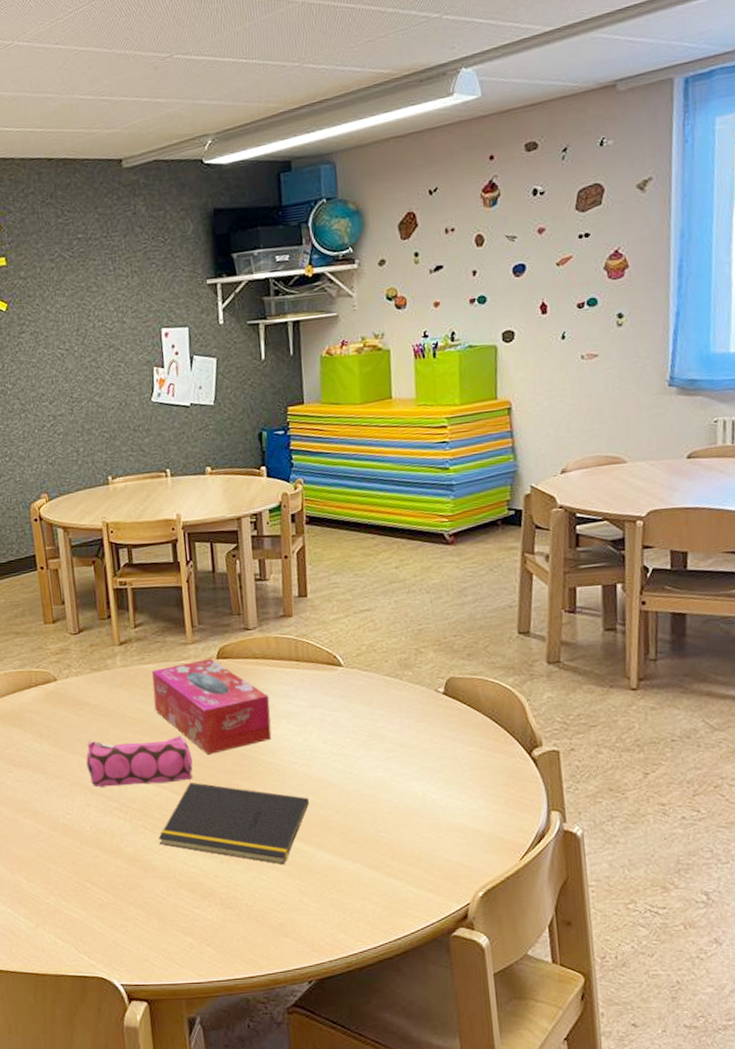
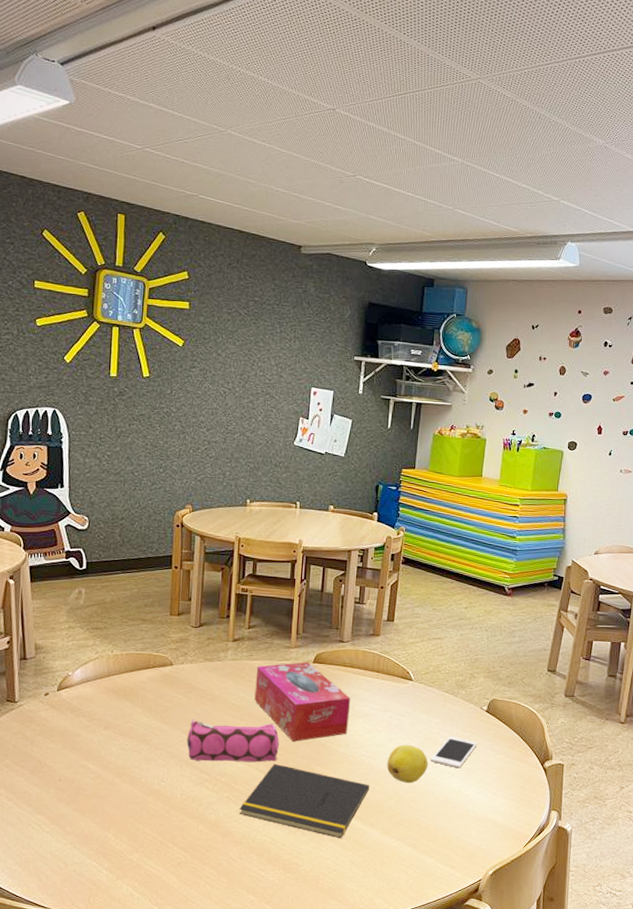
fruit: none [325,745,379,793] -> present [387,744,428,784]
cell phone: none [380,729,438,769] -> present [431,736,477,769]

